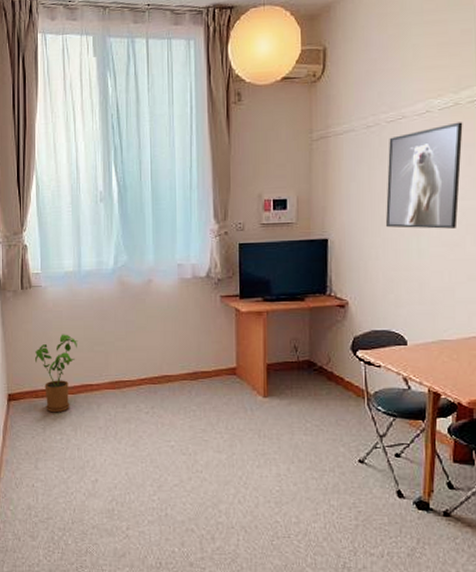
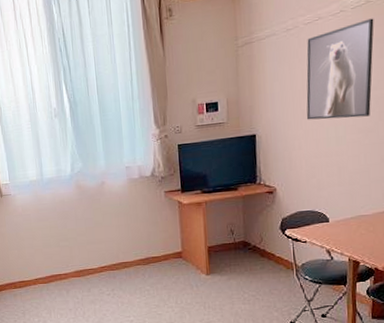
house plant: present [35,334,78,413] -> none [11,233,46,300]

